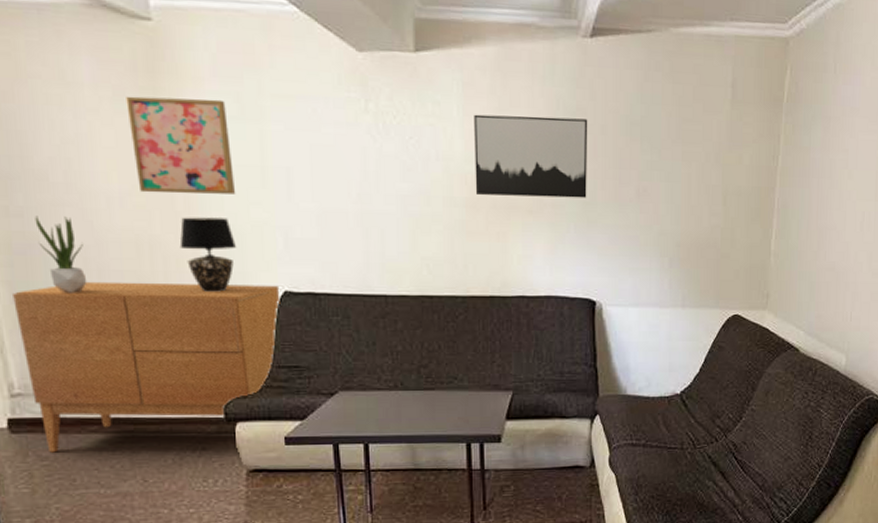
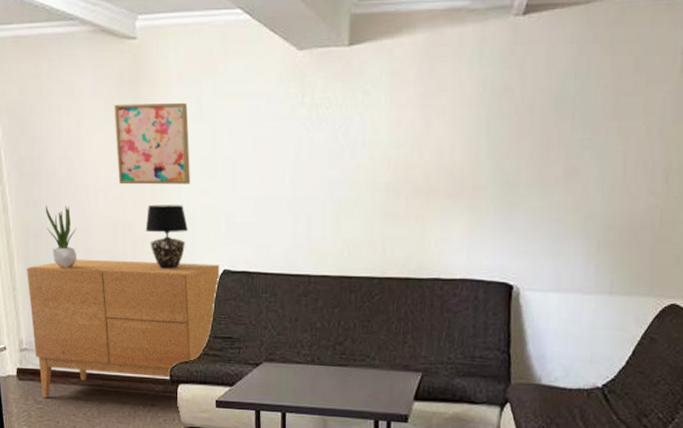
wall art: present [474,114,588,198] -> none [397,99,516,180]

